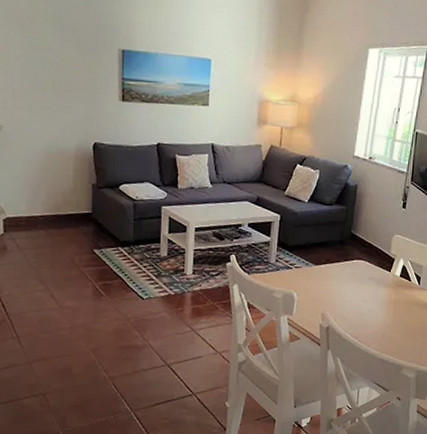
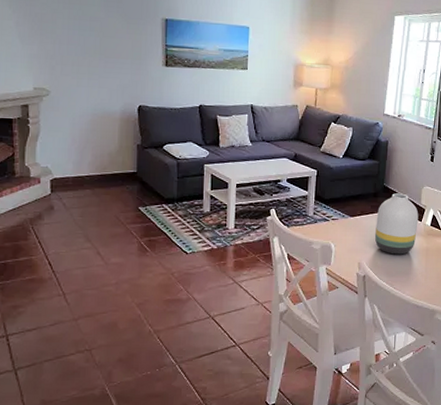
vase: none [339,241,388,306] -> present [374,193,419,255]

